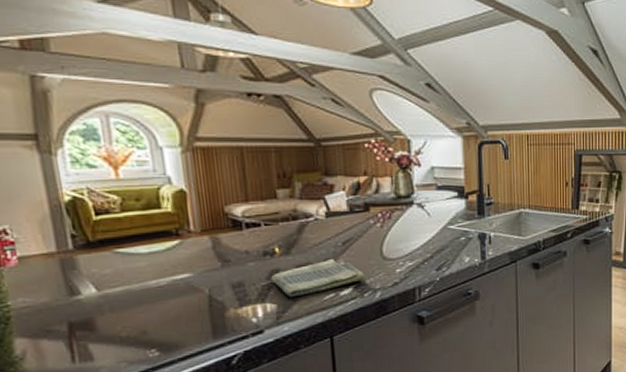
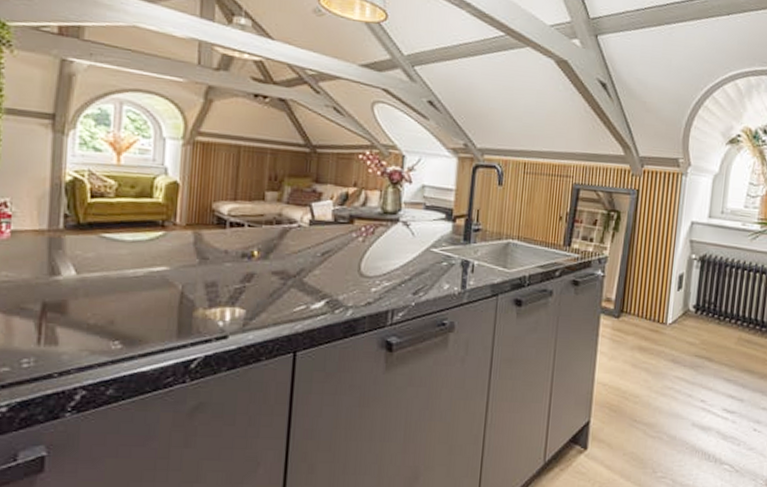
dish towel: present [270,259,366,298] -> none [244,269,340,305]

